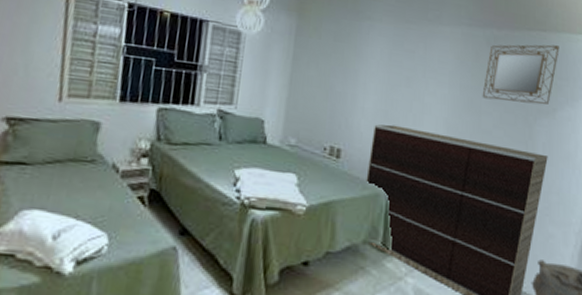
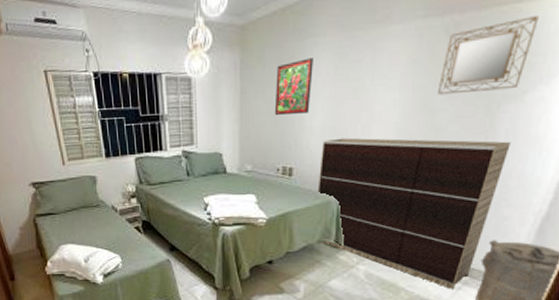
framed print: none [326,38,369,93] -> present [274,58,313,116]

